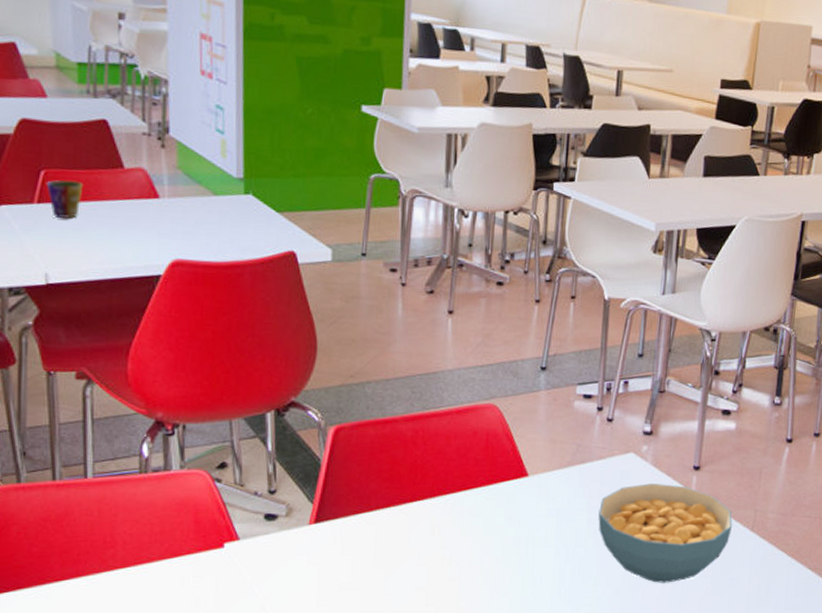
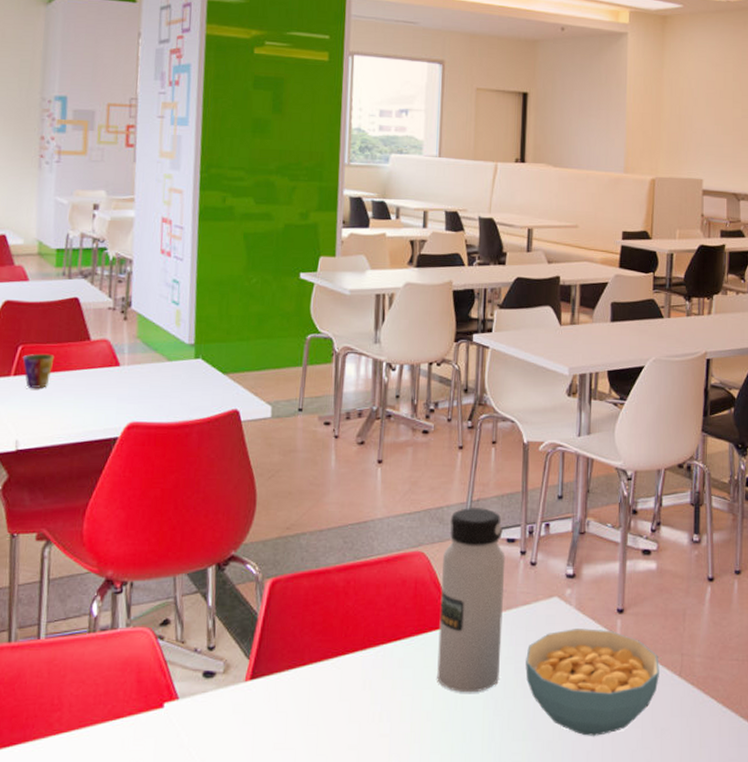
water bottle: none [508,362,582,541] -> present [437,508,506,693]

